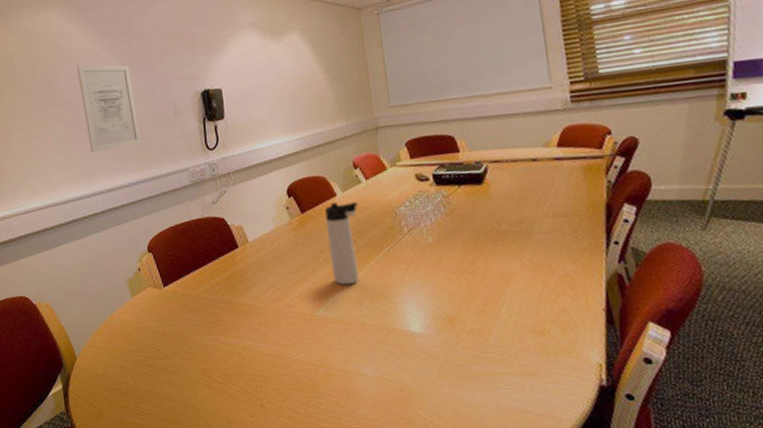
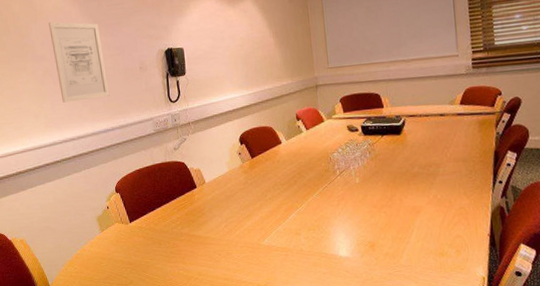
thermos bottle: present [325,202,359,285] -> none [271,149,299,219]

